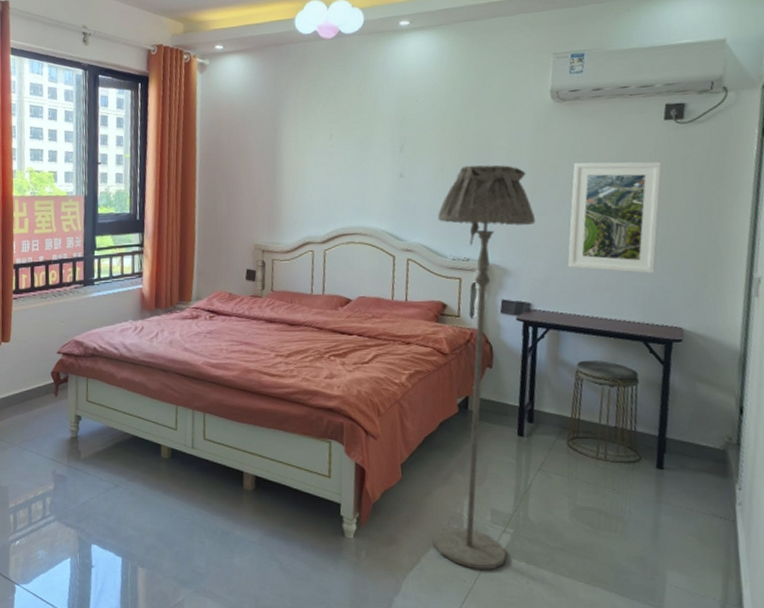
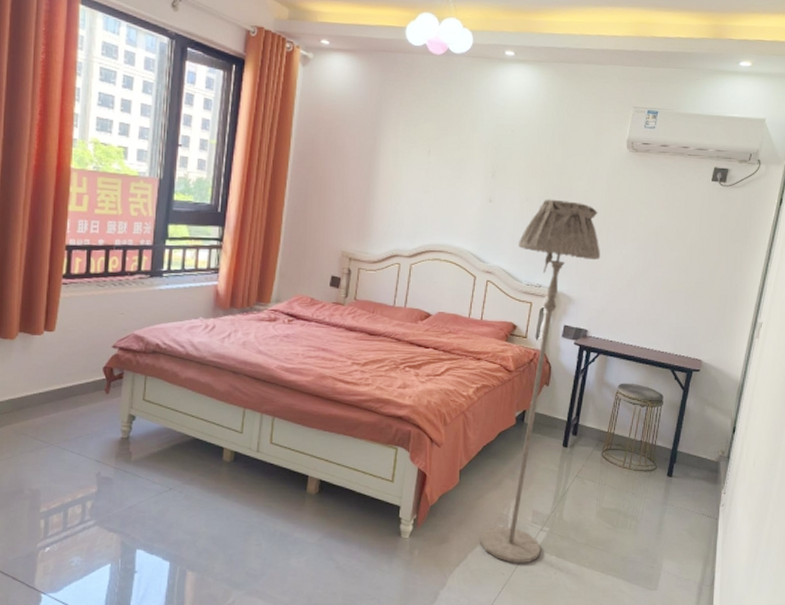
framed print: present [567,161,663,274] -> none [621,208,705,312]

